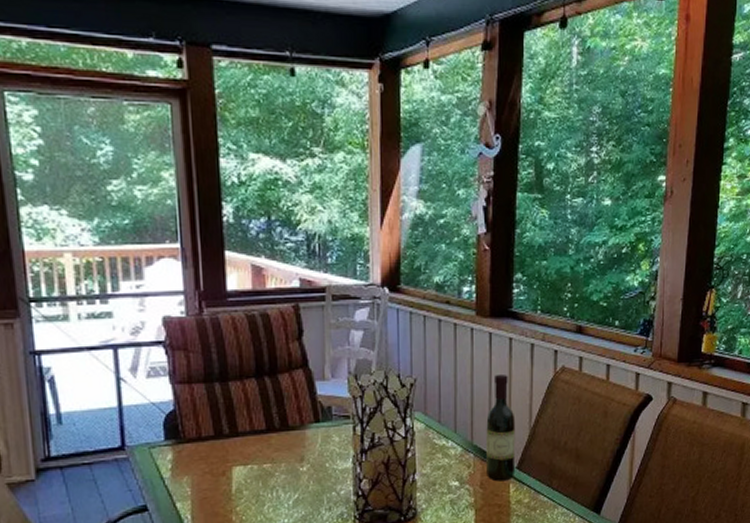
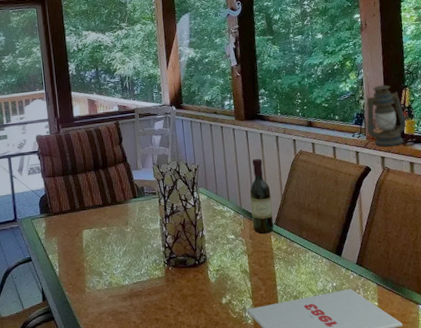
lantern: none [652,282,706,369] -> present [364,85,407,147]

